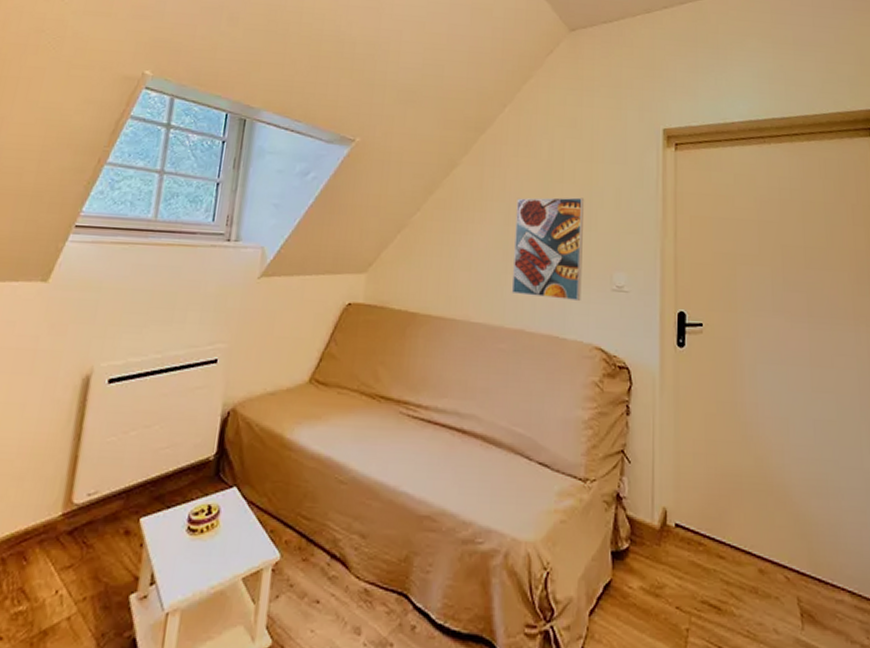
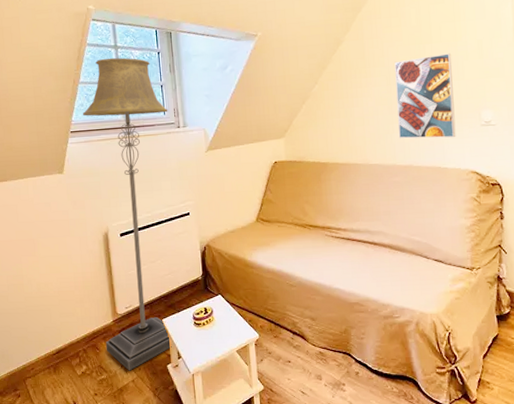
floor lamp: none [38,137,220,601] -> present [82,57,172,371]

